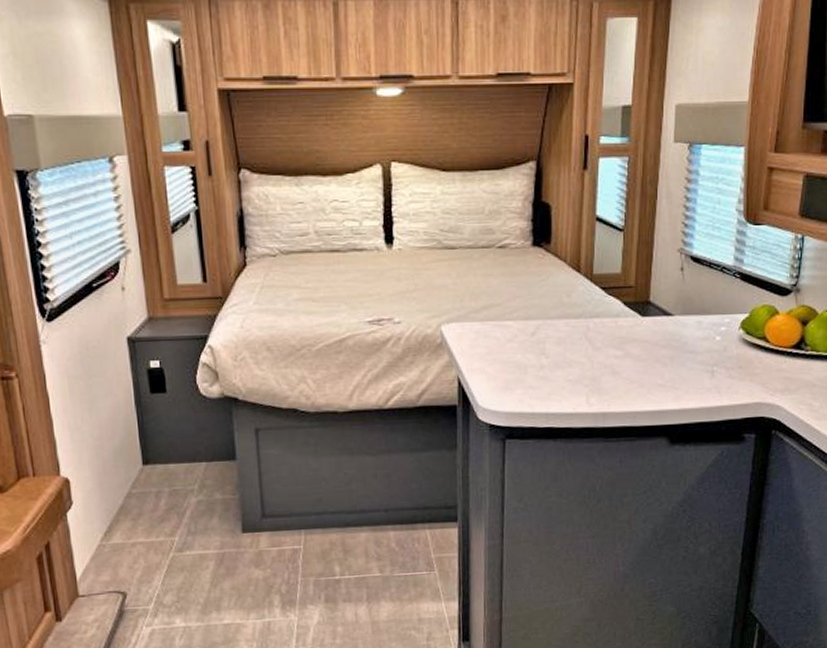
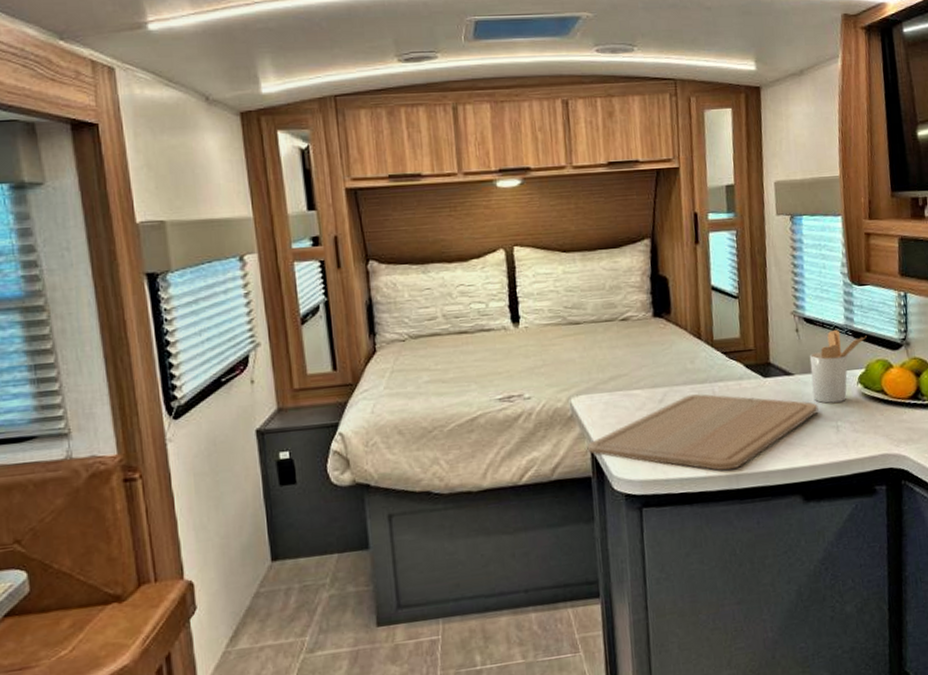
chopping board: none [454,329,695,409] -> present [587,394,819,472]
utensil holder: none [691,270,755,347] -> present [809,329,867,403]

